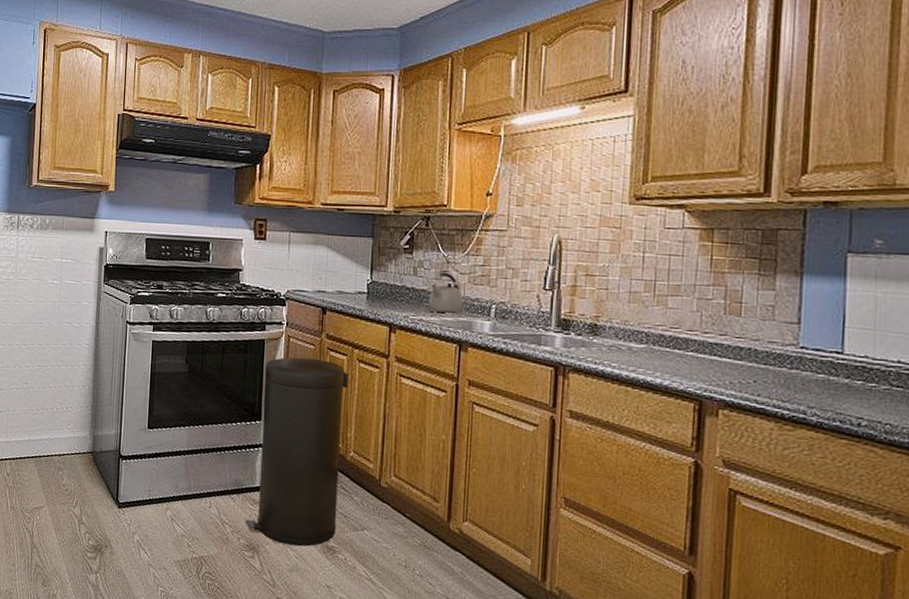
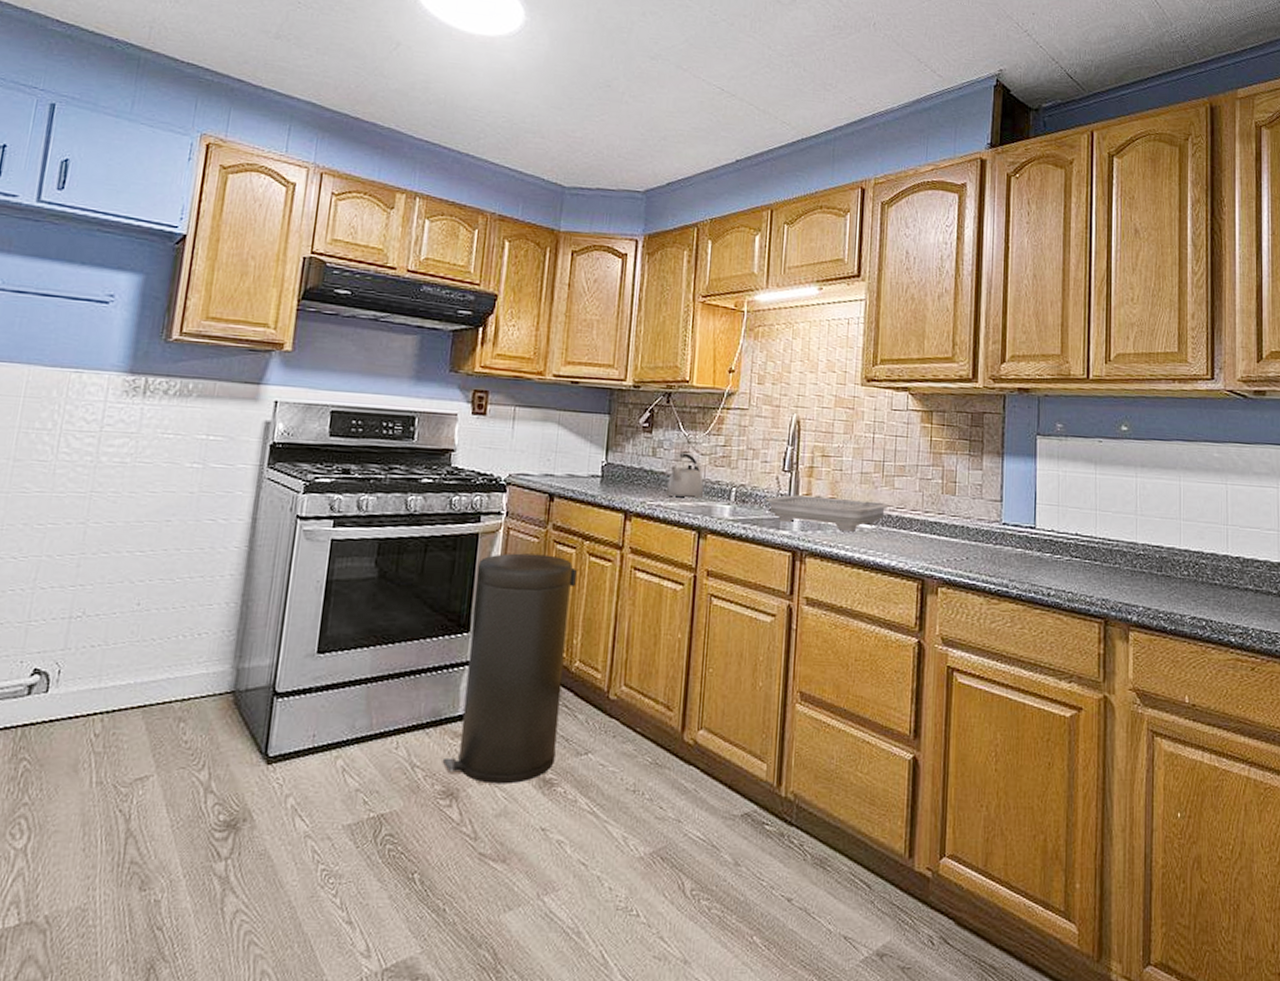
dish rack: none [526,312,662,350] -> present [766,495,889,532]

